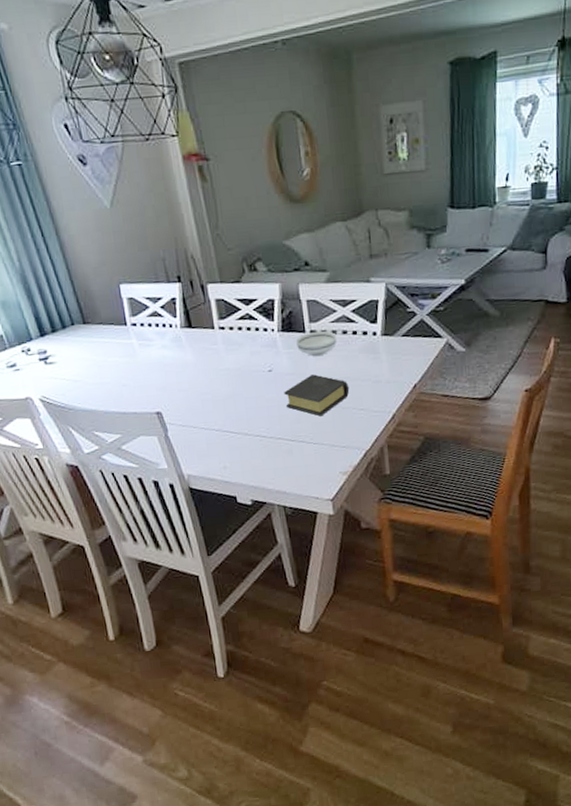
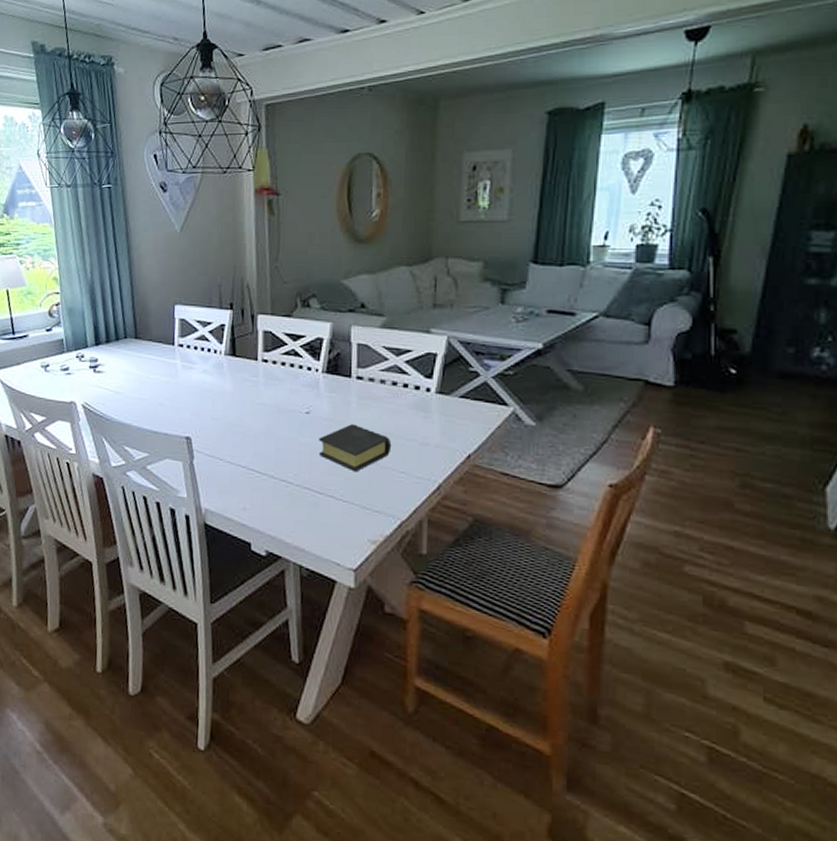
bowl: present [295,330,337,356] -> none [339,377,385,404]

